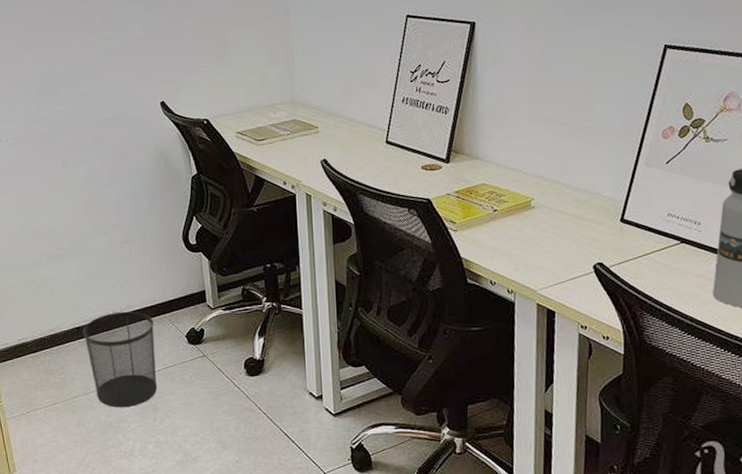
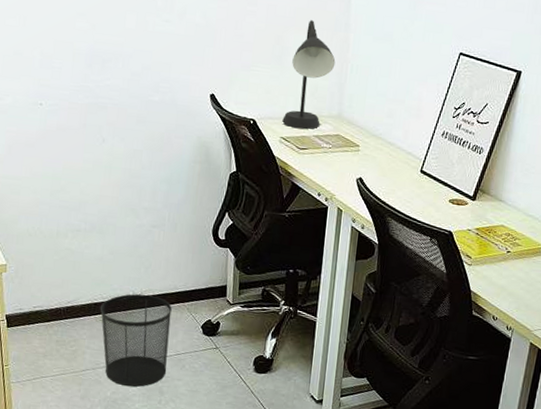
desk lamp: none [235,11,280,121] -> present [282,20,336,129]

